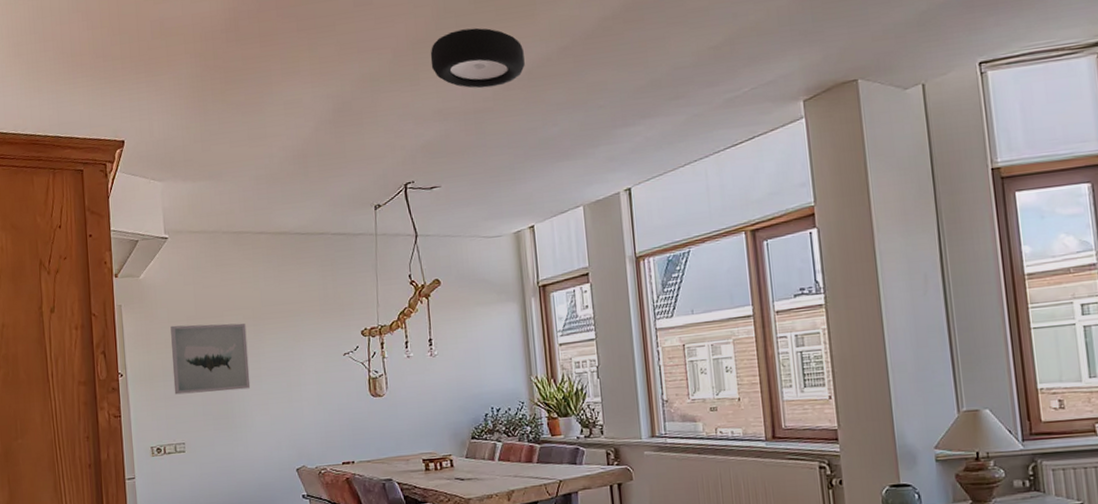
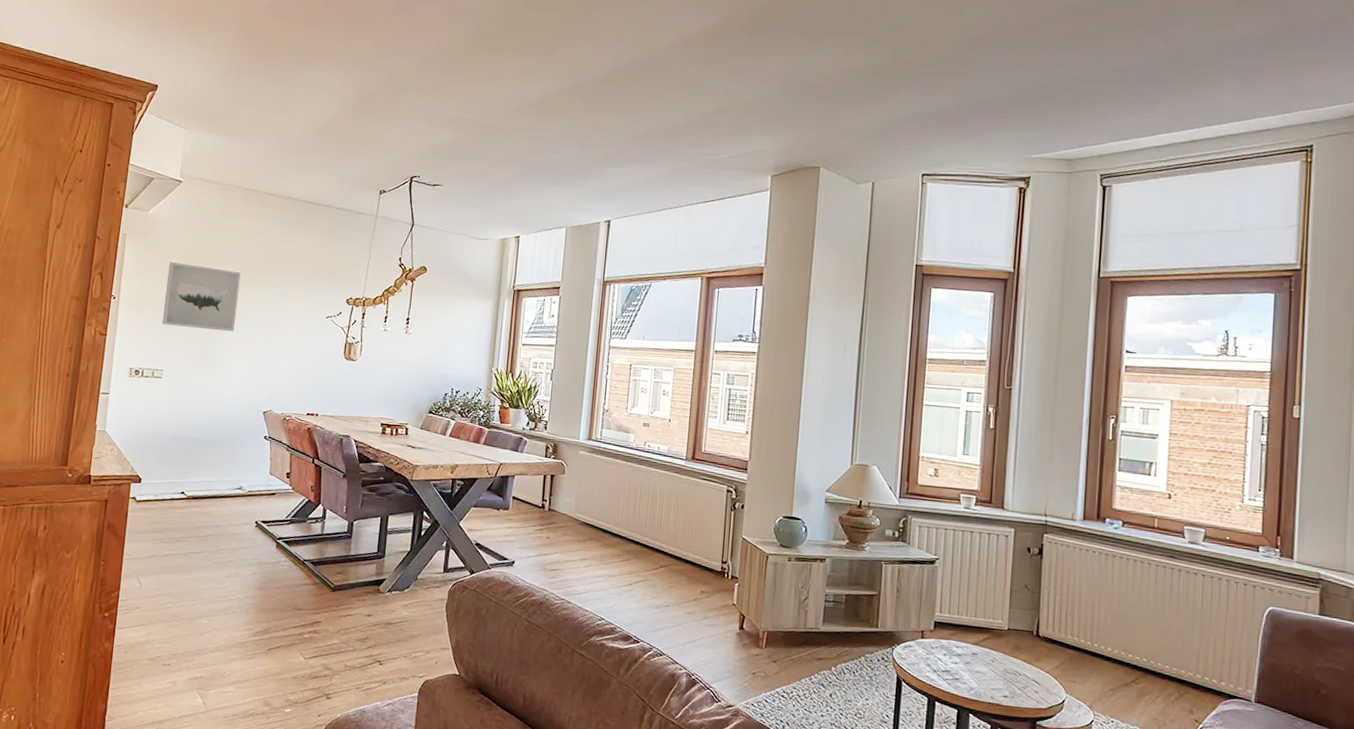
ceiling light: present [430,27,525,89] -> none [454,51,539,108]

